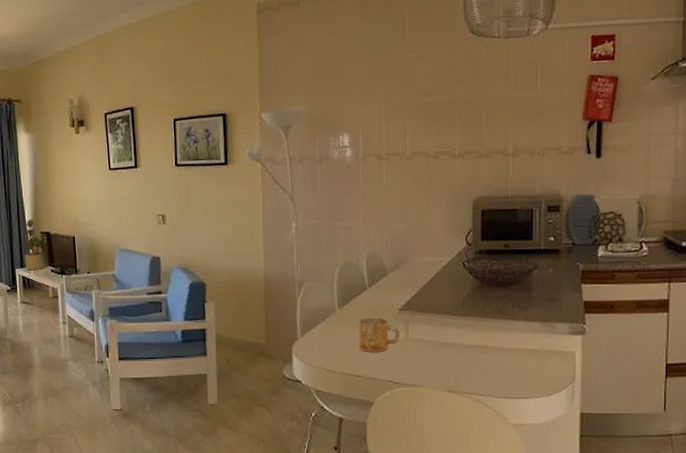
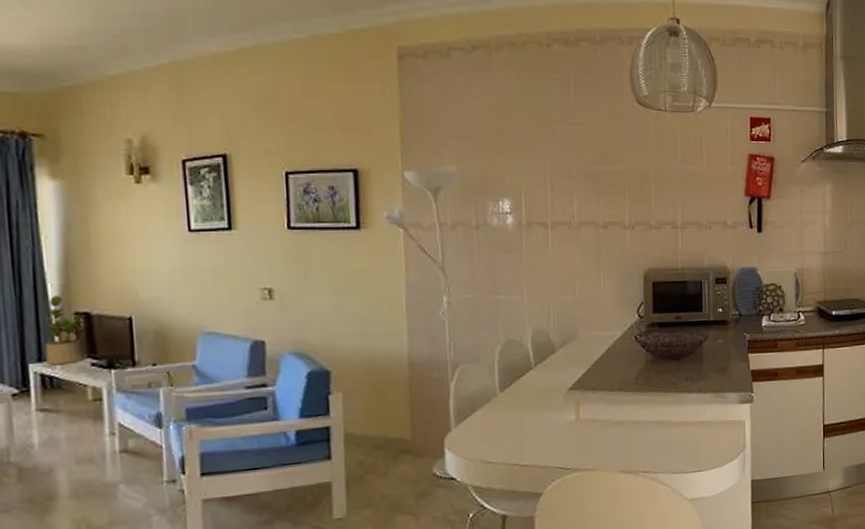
mug: present [359,316,401,352] -> none [524,398,571,438]

